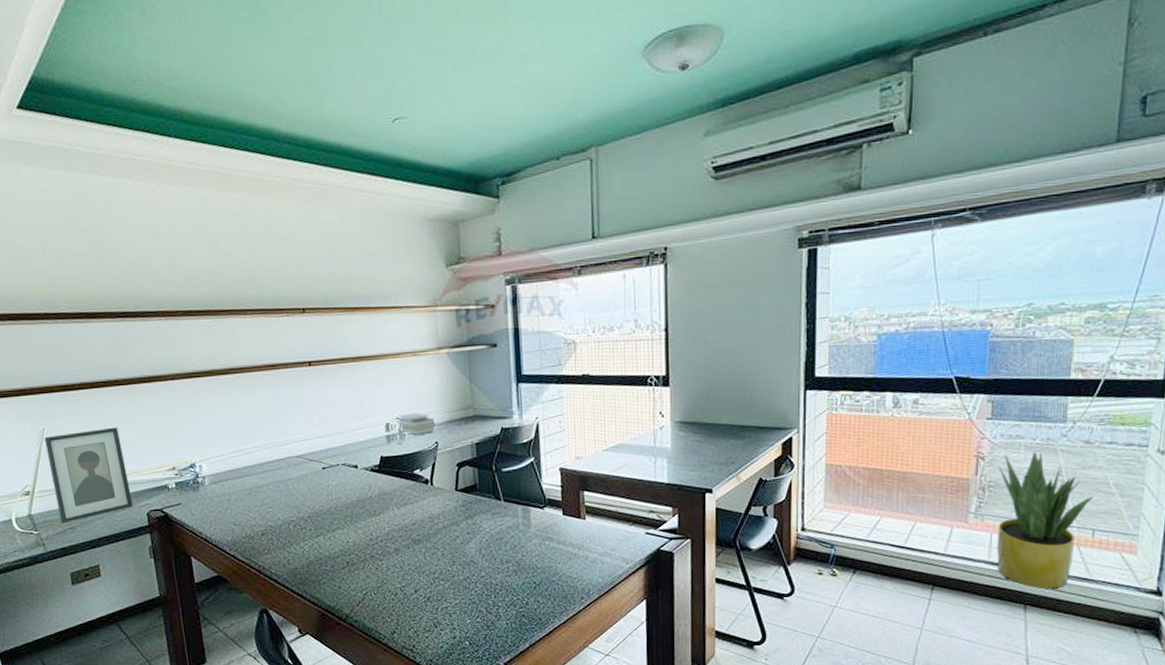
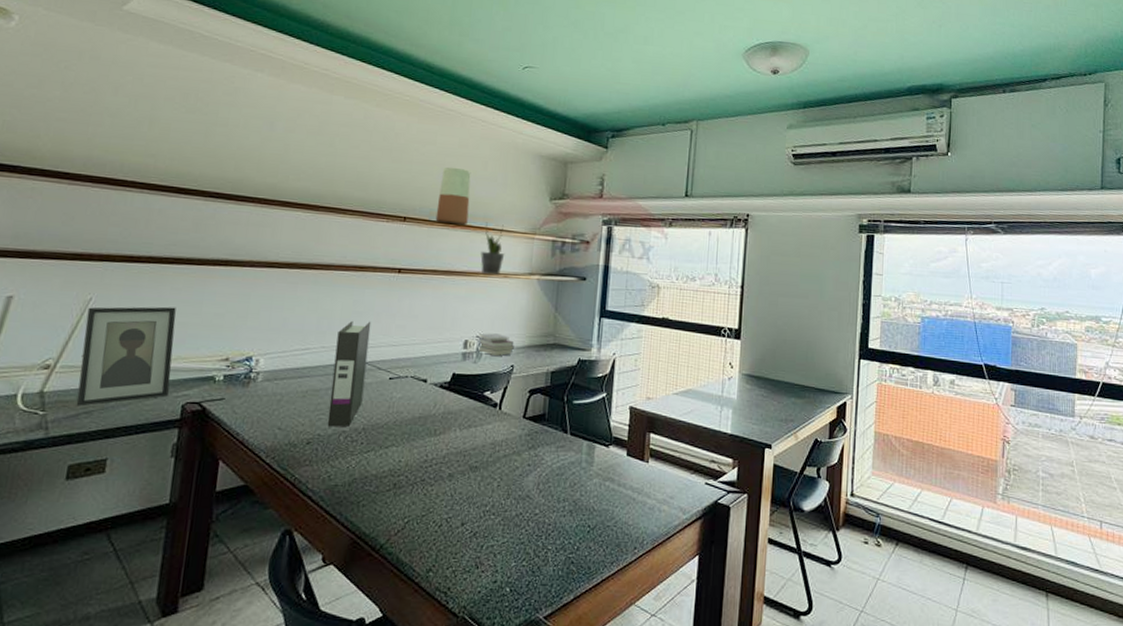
binder: none [265,417,303,518] -> present [327,320,372,427]
vase: none [330,247,366,310] -> present [435,167,471,226]
potted plant: none [384,301,410,356] -> present [480,222,505,276]
planter: present [997,452,1094,590] -> none [1021,441,1100,578]

